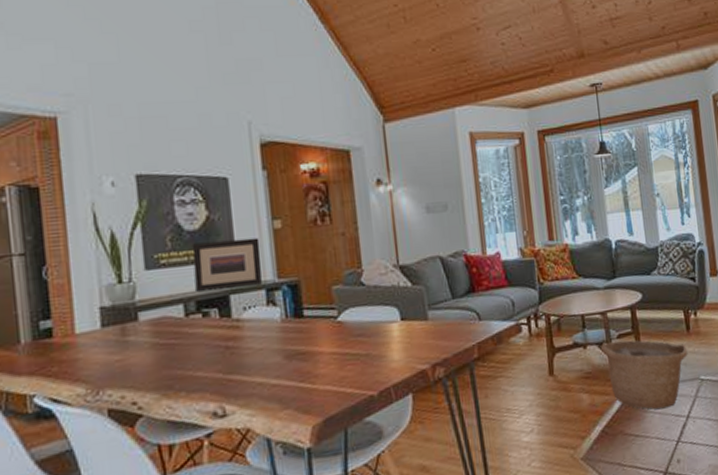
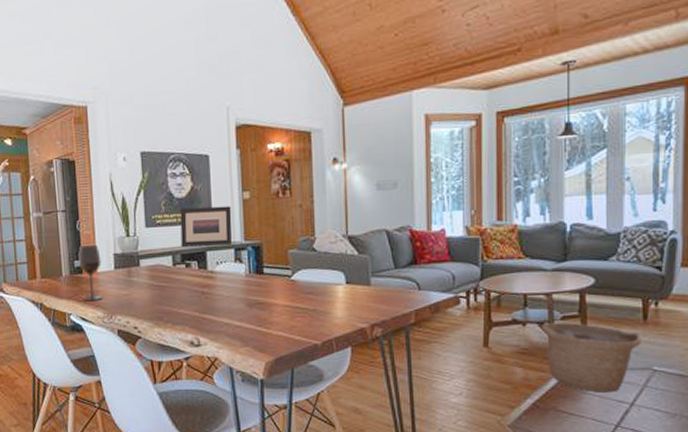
wine glass: none [45,298,84,375] -> present [78,245,102,301]

